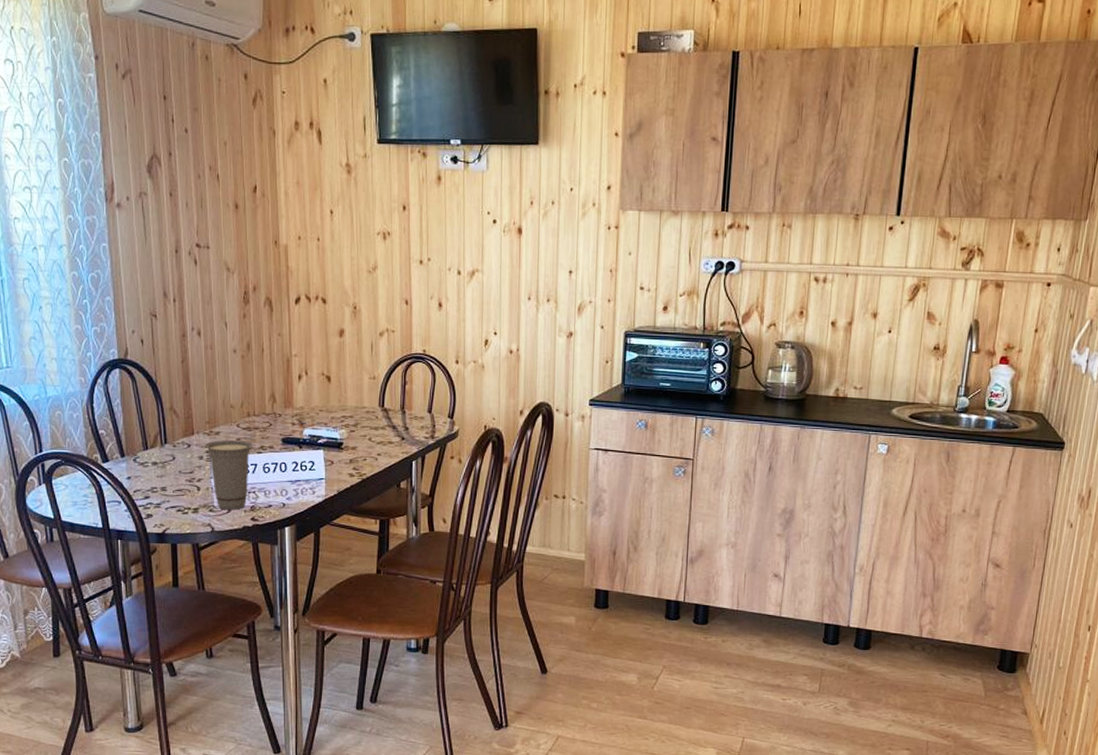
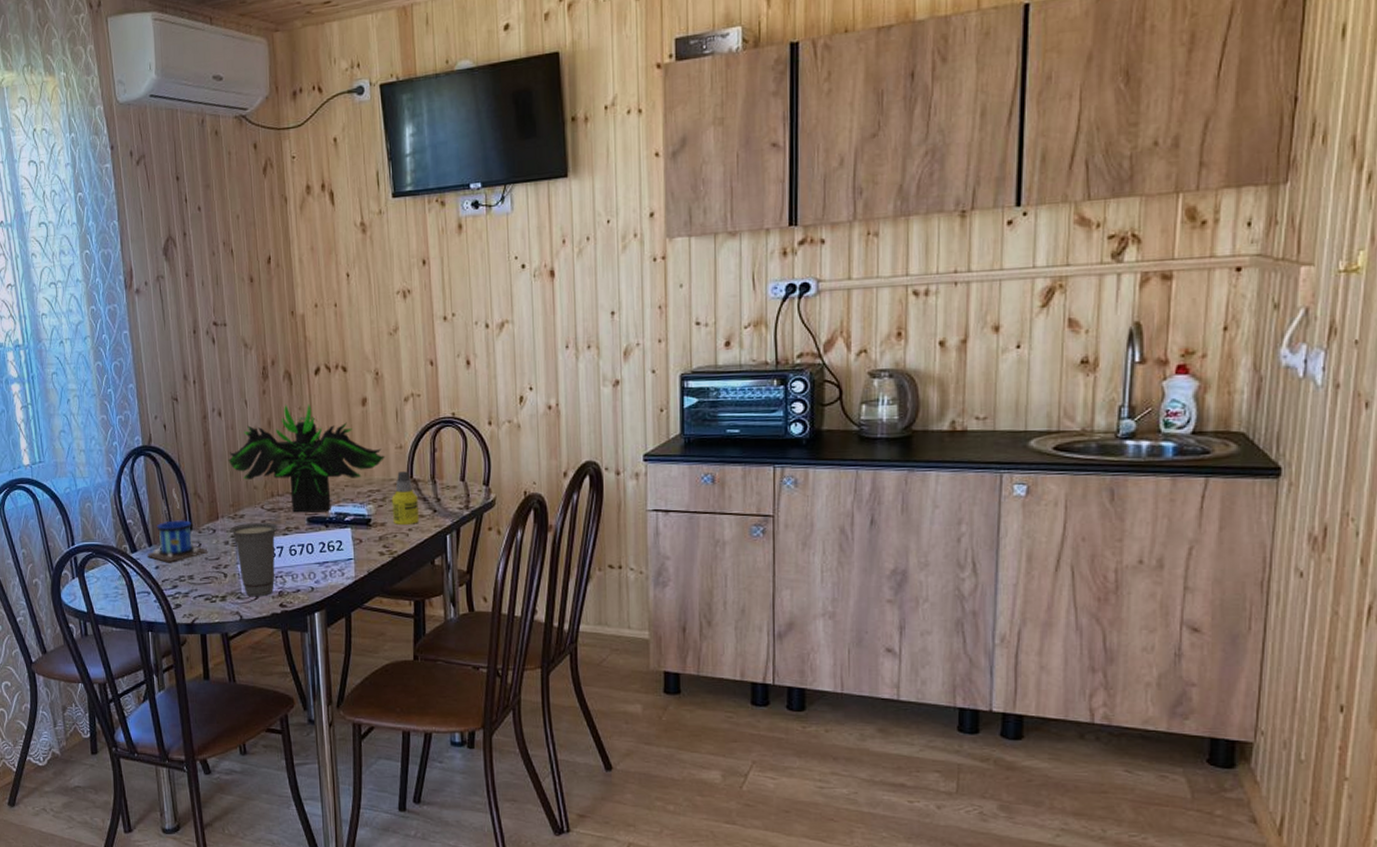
mug: none [118,401,182,473] -> present [146,487,208,562]
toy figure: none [206,329,360,434] -> present [228,404,386,513]
bottle: none [363,400,388,451] -> present [391,471,419,526]

